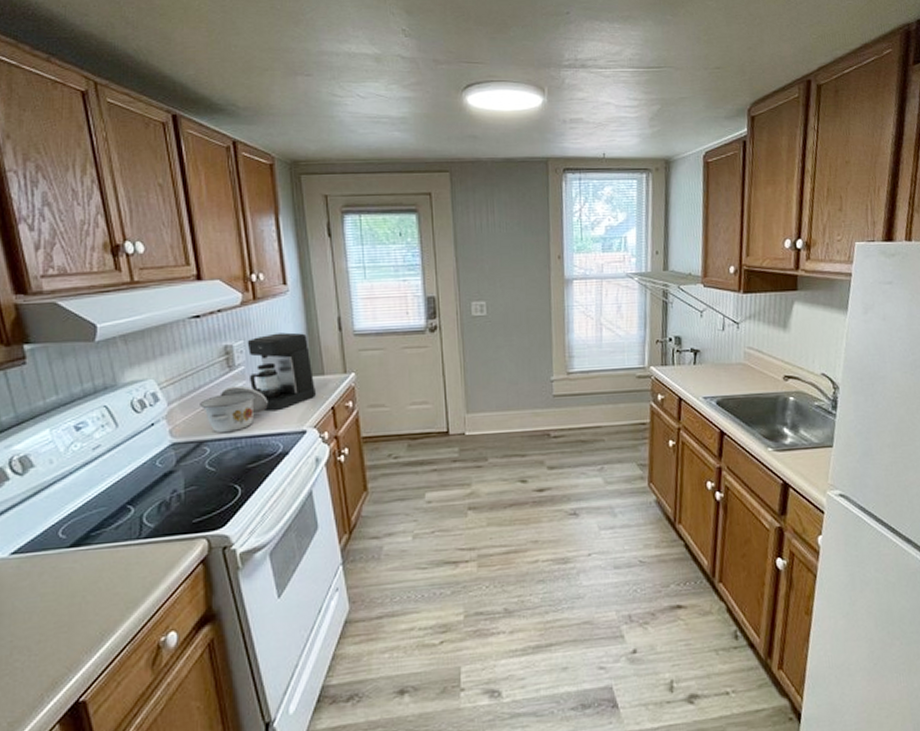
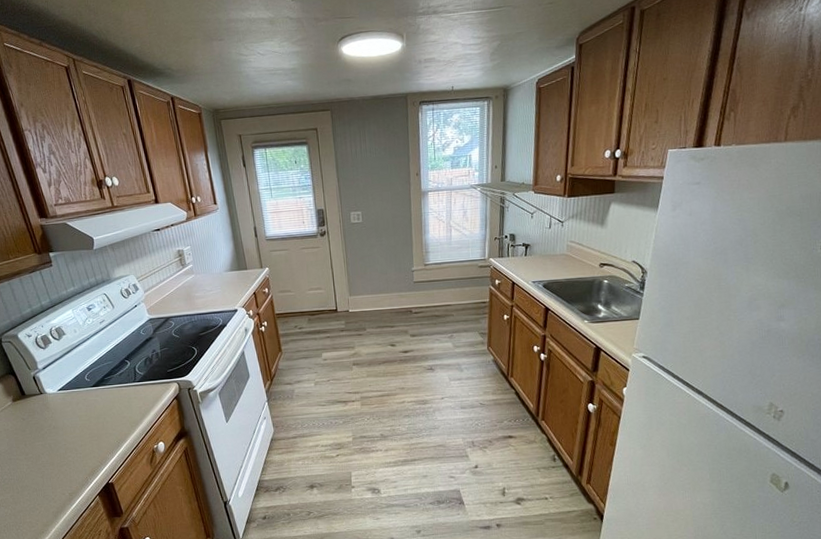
cooking pot: present [200,385,268,434] -> none [165,278,210,312]
coffee maker: present [247,332,317,410] -> none [192,239,243,295]

